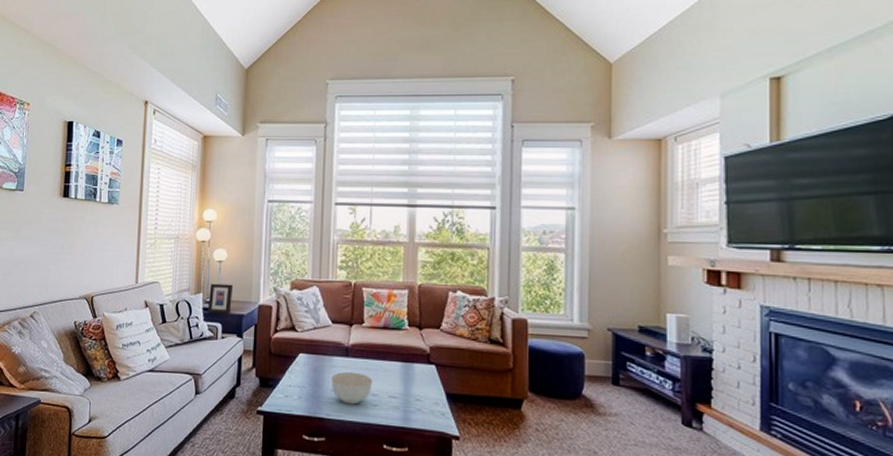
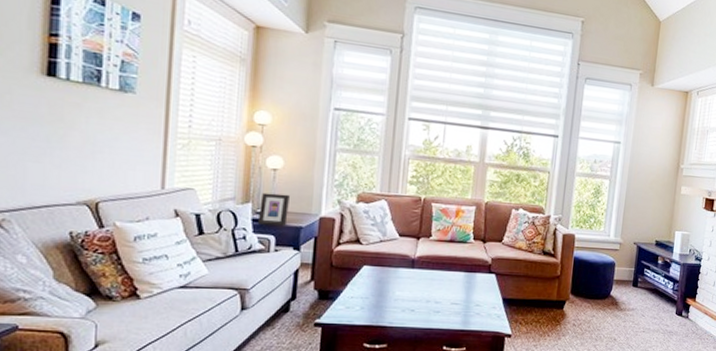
bowl: present [331,372,373,405] -> none [395,283,437,313]

